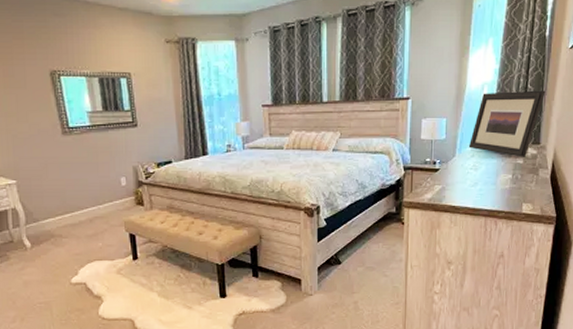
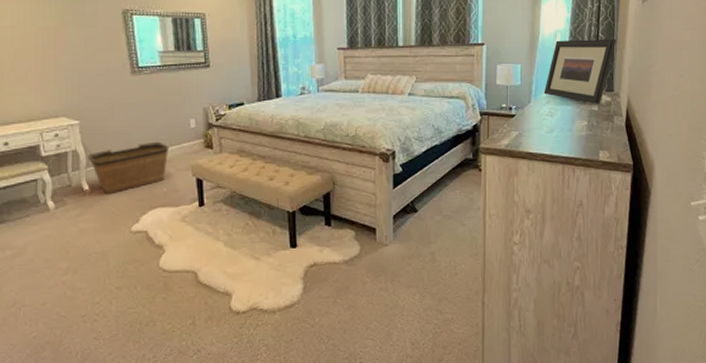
bicycle basket: none [26,199,102,250] -> present [87,141,168,195]

